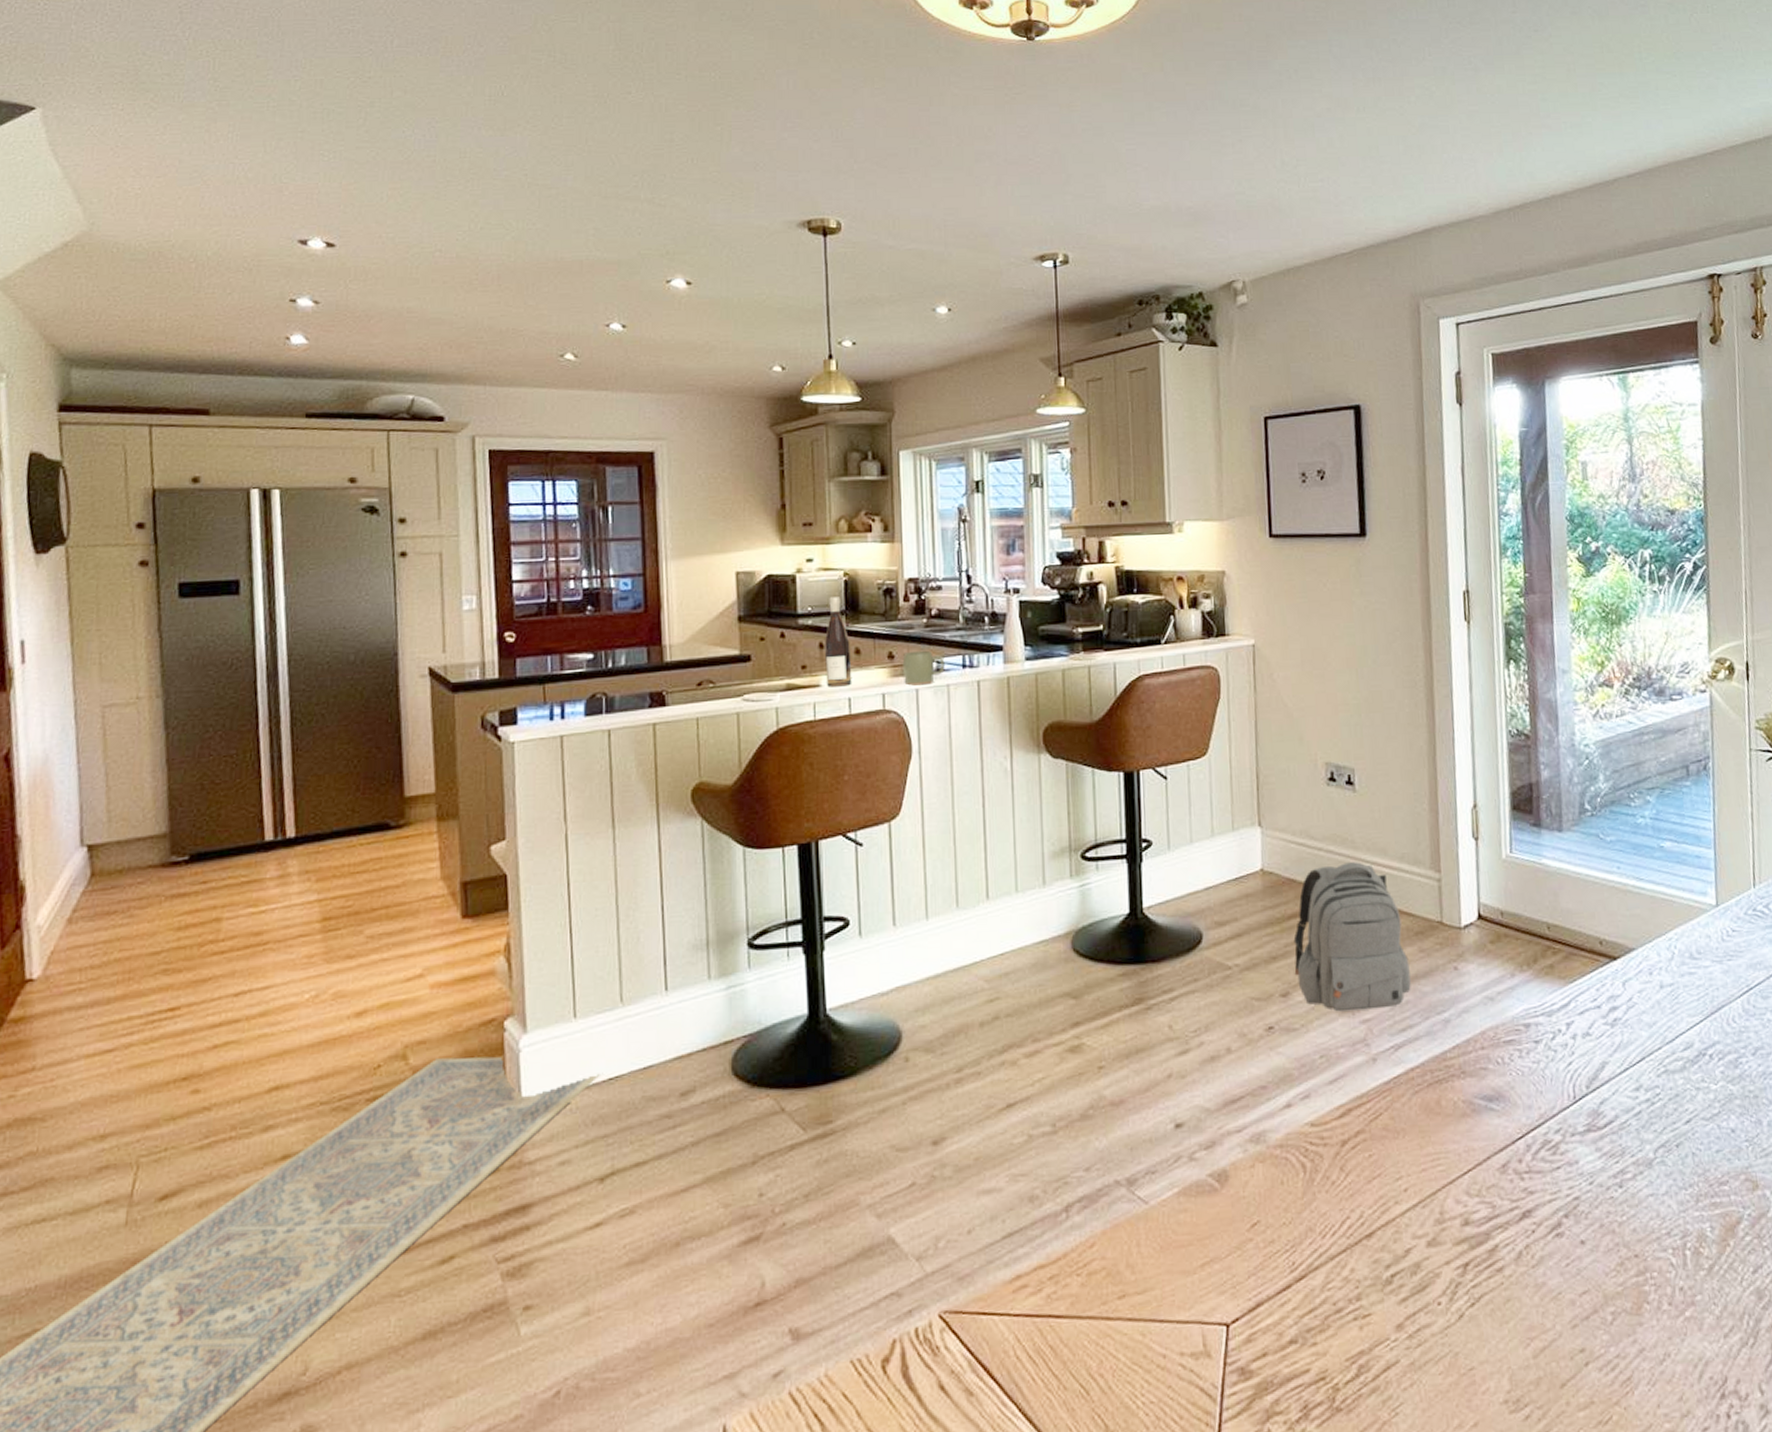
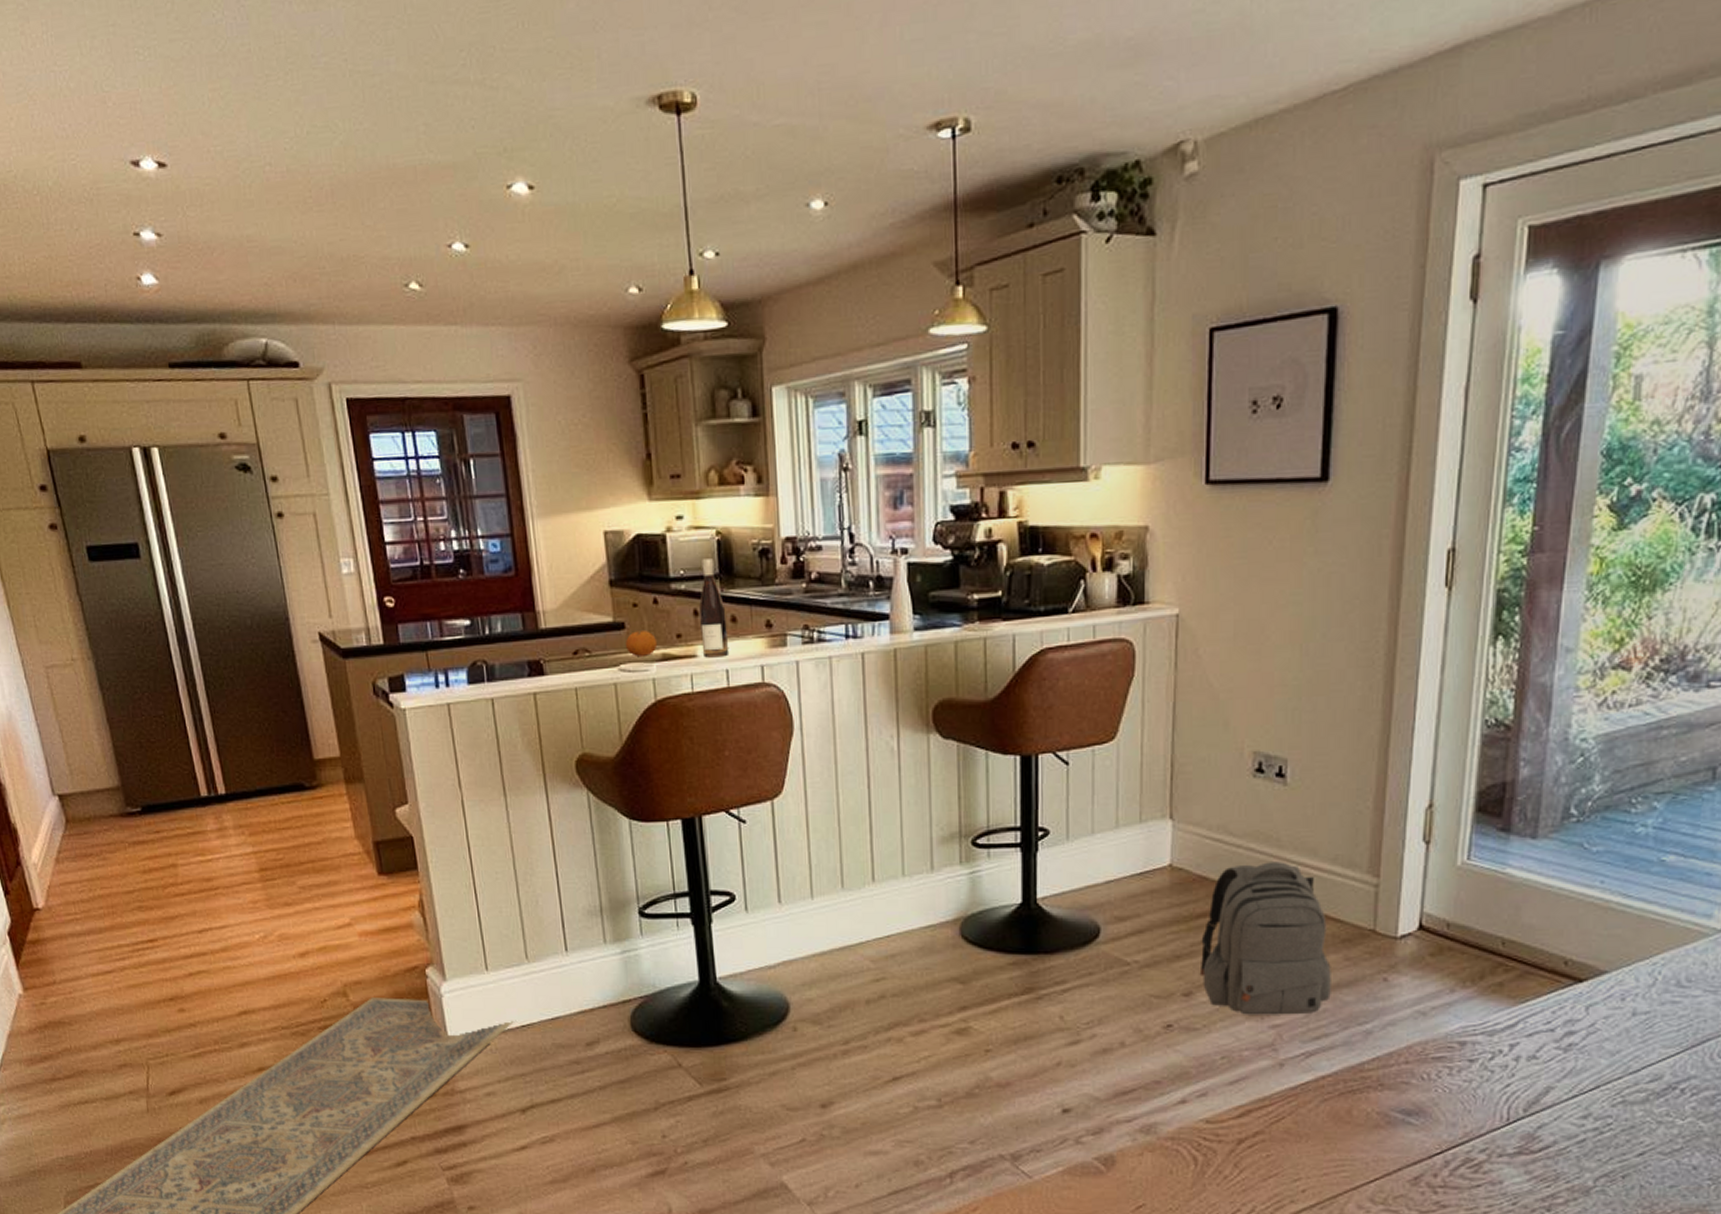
fruit: none [750,662,782,687] -> present [625,631,658,656]
mug: present [902,651,945,686] -> none [781,620,826,657]

